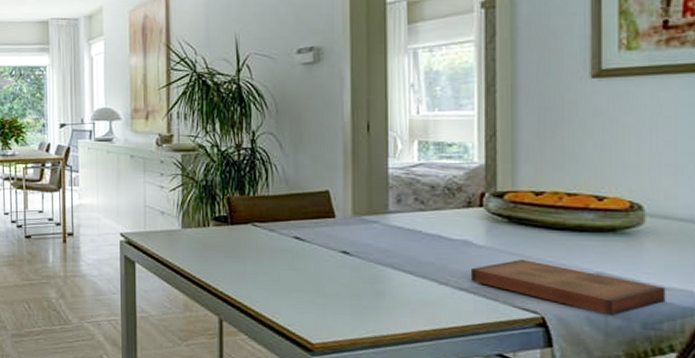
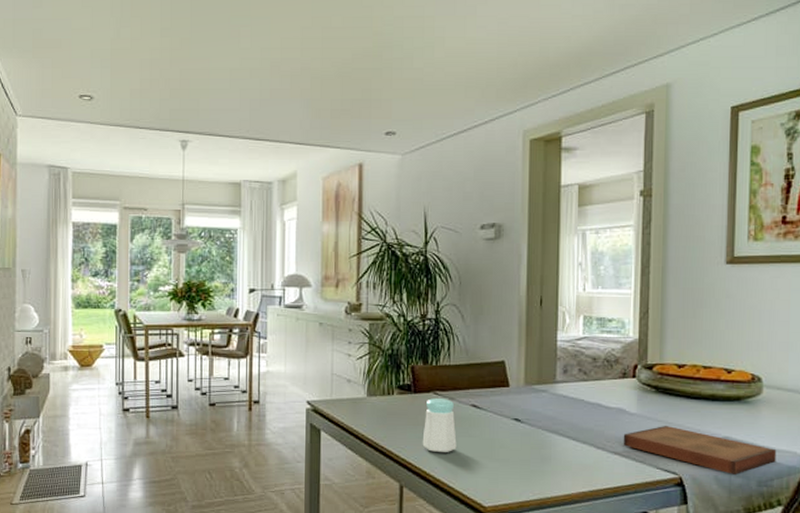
salt shaker: none [241,230,279,287] -> present [422,398,457,453]

